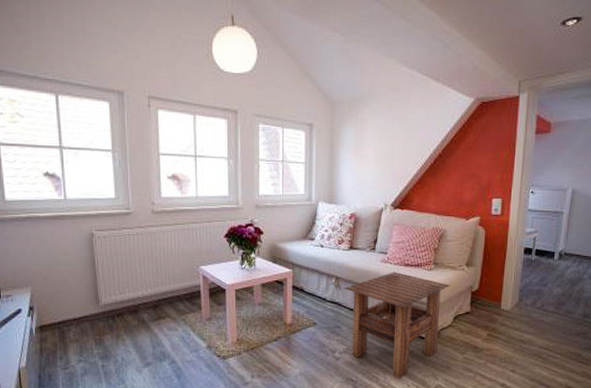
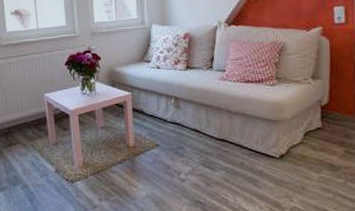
side table: present [344,272,451,379] -> none [184,89,297,201]

